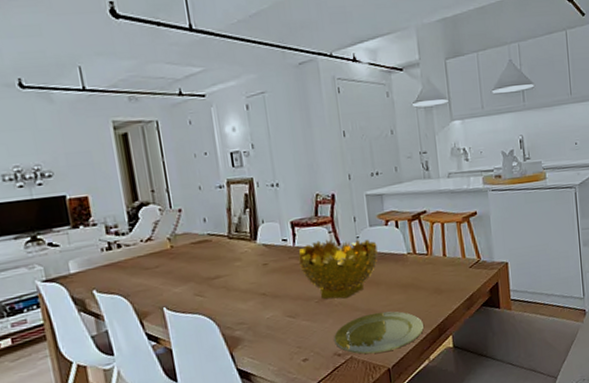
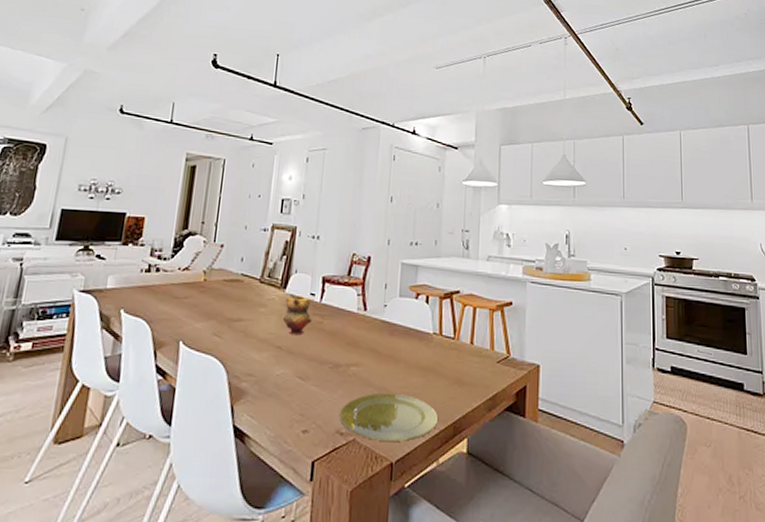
teapot: none [258,243,290,281] -> present [283,296,312,336]
decorative bowl: present [298,239,378,299] -> none [322,301,403,370]

